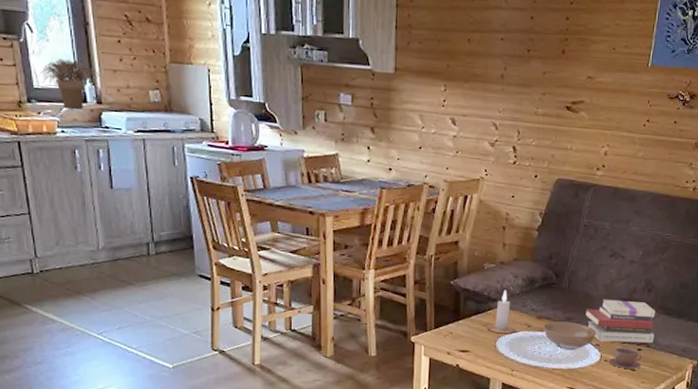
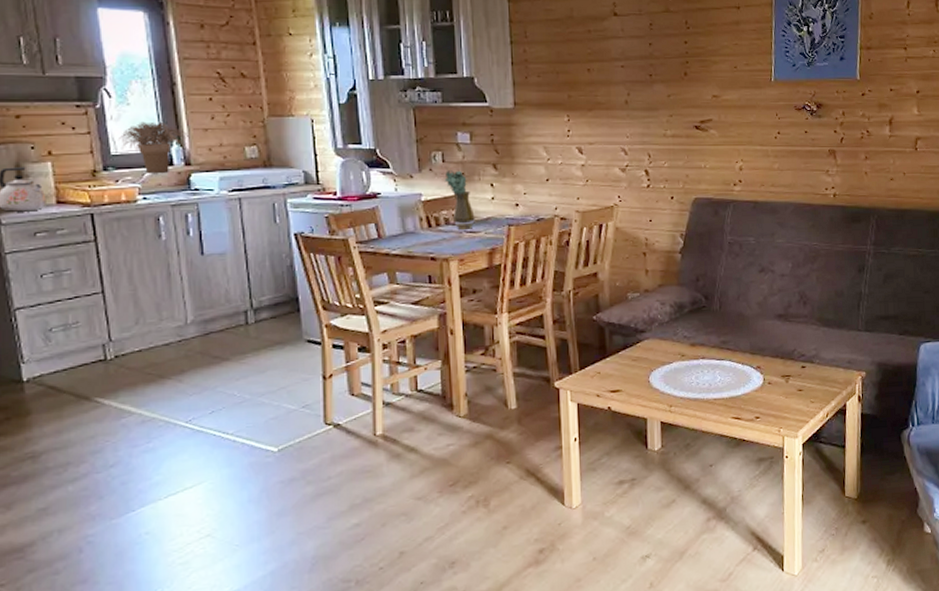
vase: none [325,127,351,189] -> present [444,168,475,231]
candle: present [487,290,515,334] -> none [637,319,668,368]
bowl: present [543,321,597,350] -> none [699,345,756,376]
books: present [584,299,655,345] -> none [740,316,817,363]
teacup: present [608,347,642,369] -> none [772,366,808,390]

